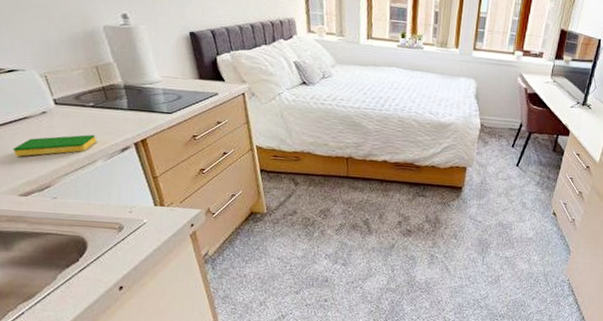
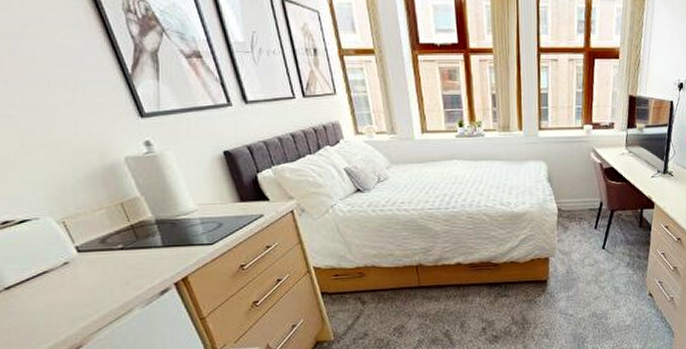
dish sponge: present [12,134,97,157] -> none [33,280,131,317]

